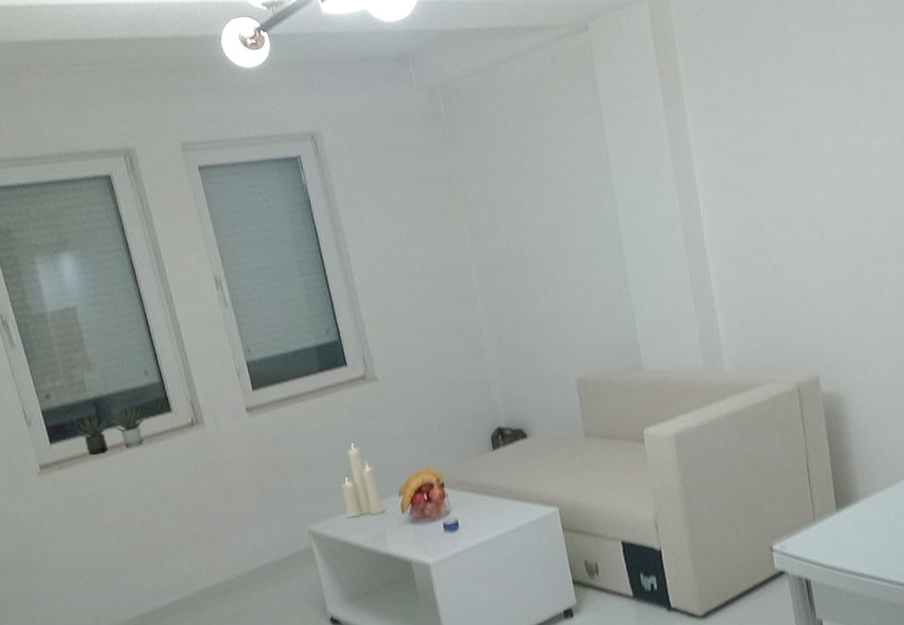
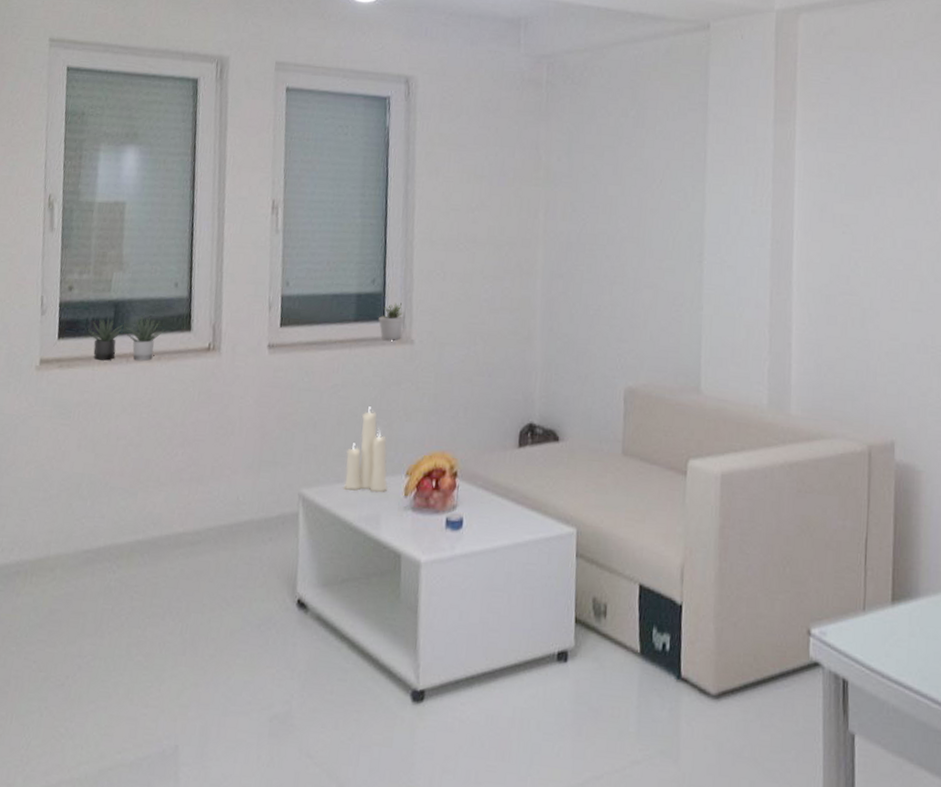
potted plant: none [341,346,365,383] -> present [379,302,404,342]

